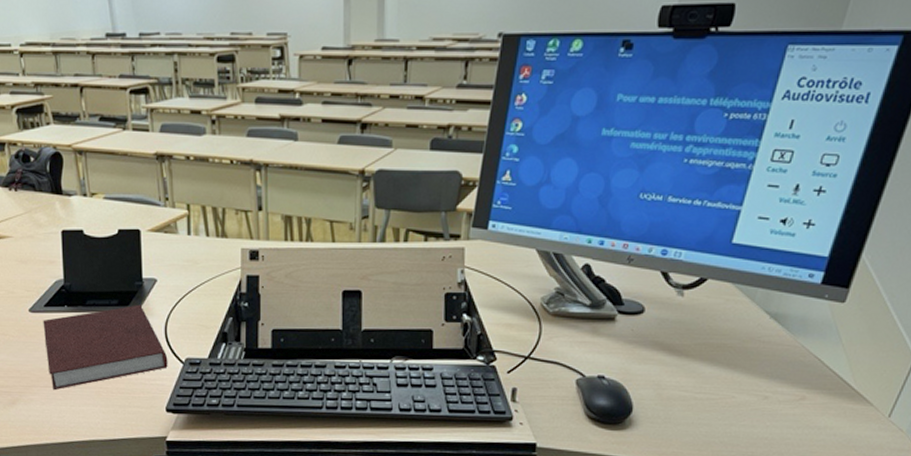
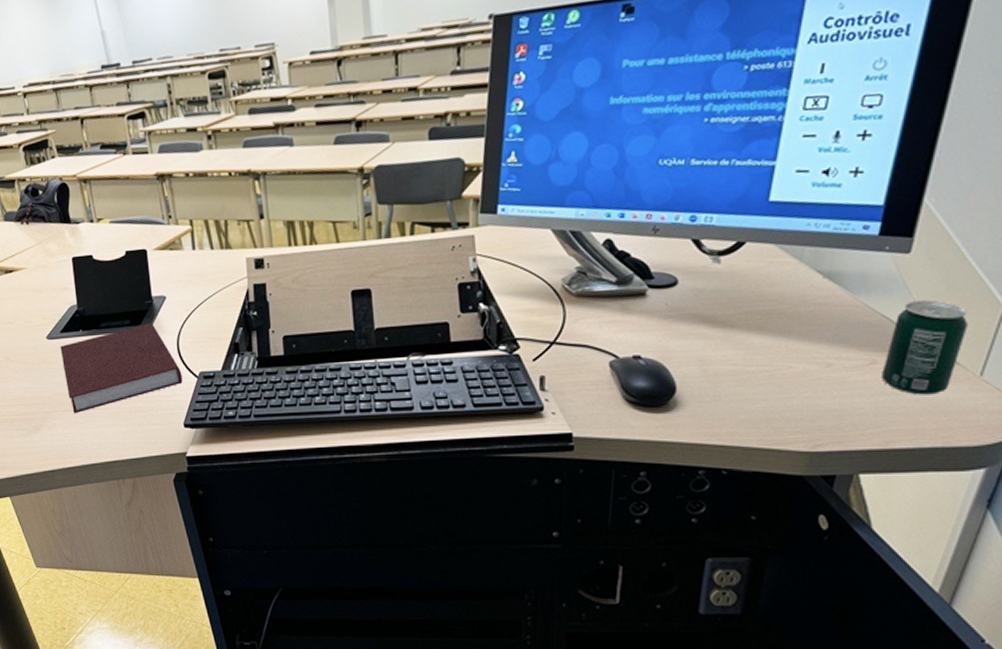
beverage can: none [808,346,885,431] -> present [882,300,968,395]

